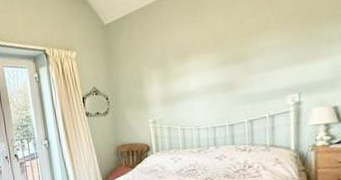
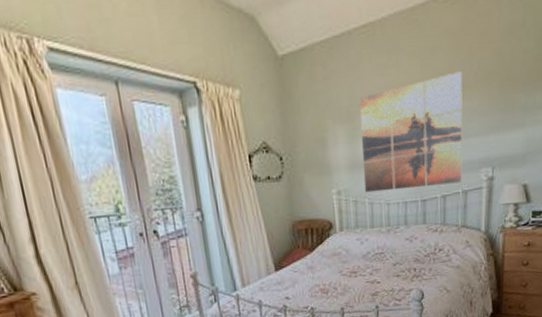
wall art: none [169,17,269,121] -> present [358,72,463,193]

